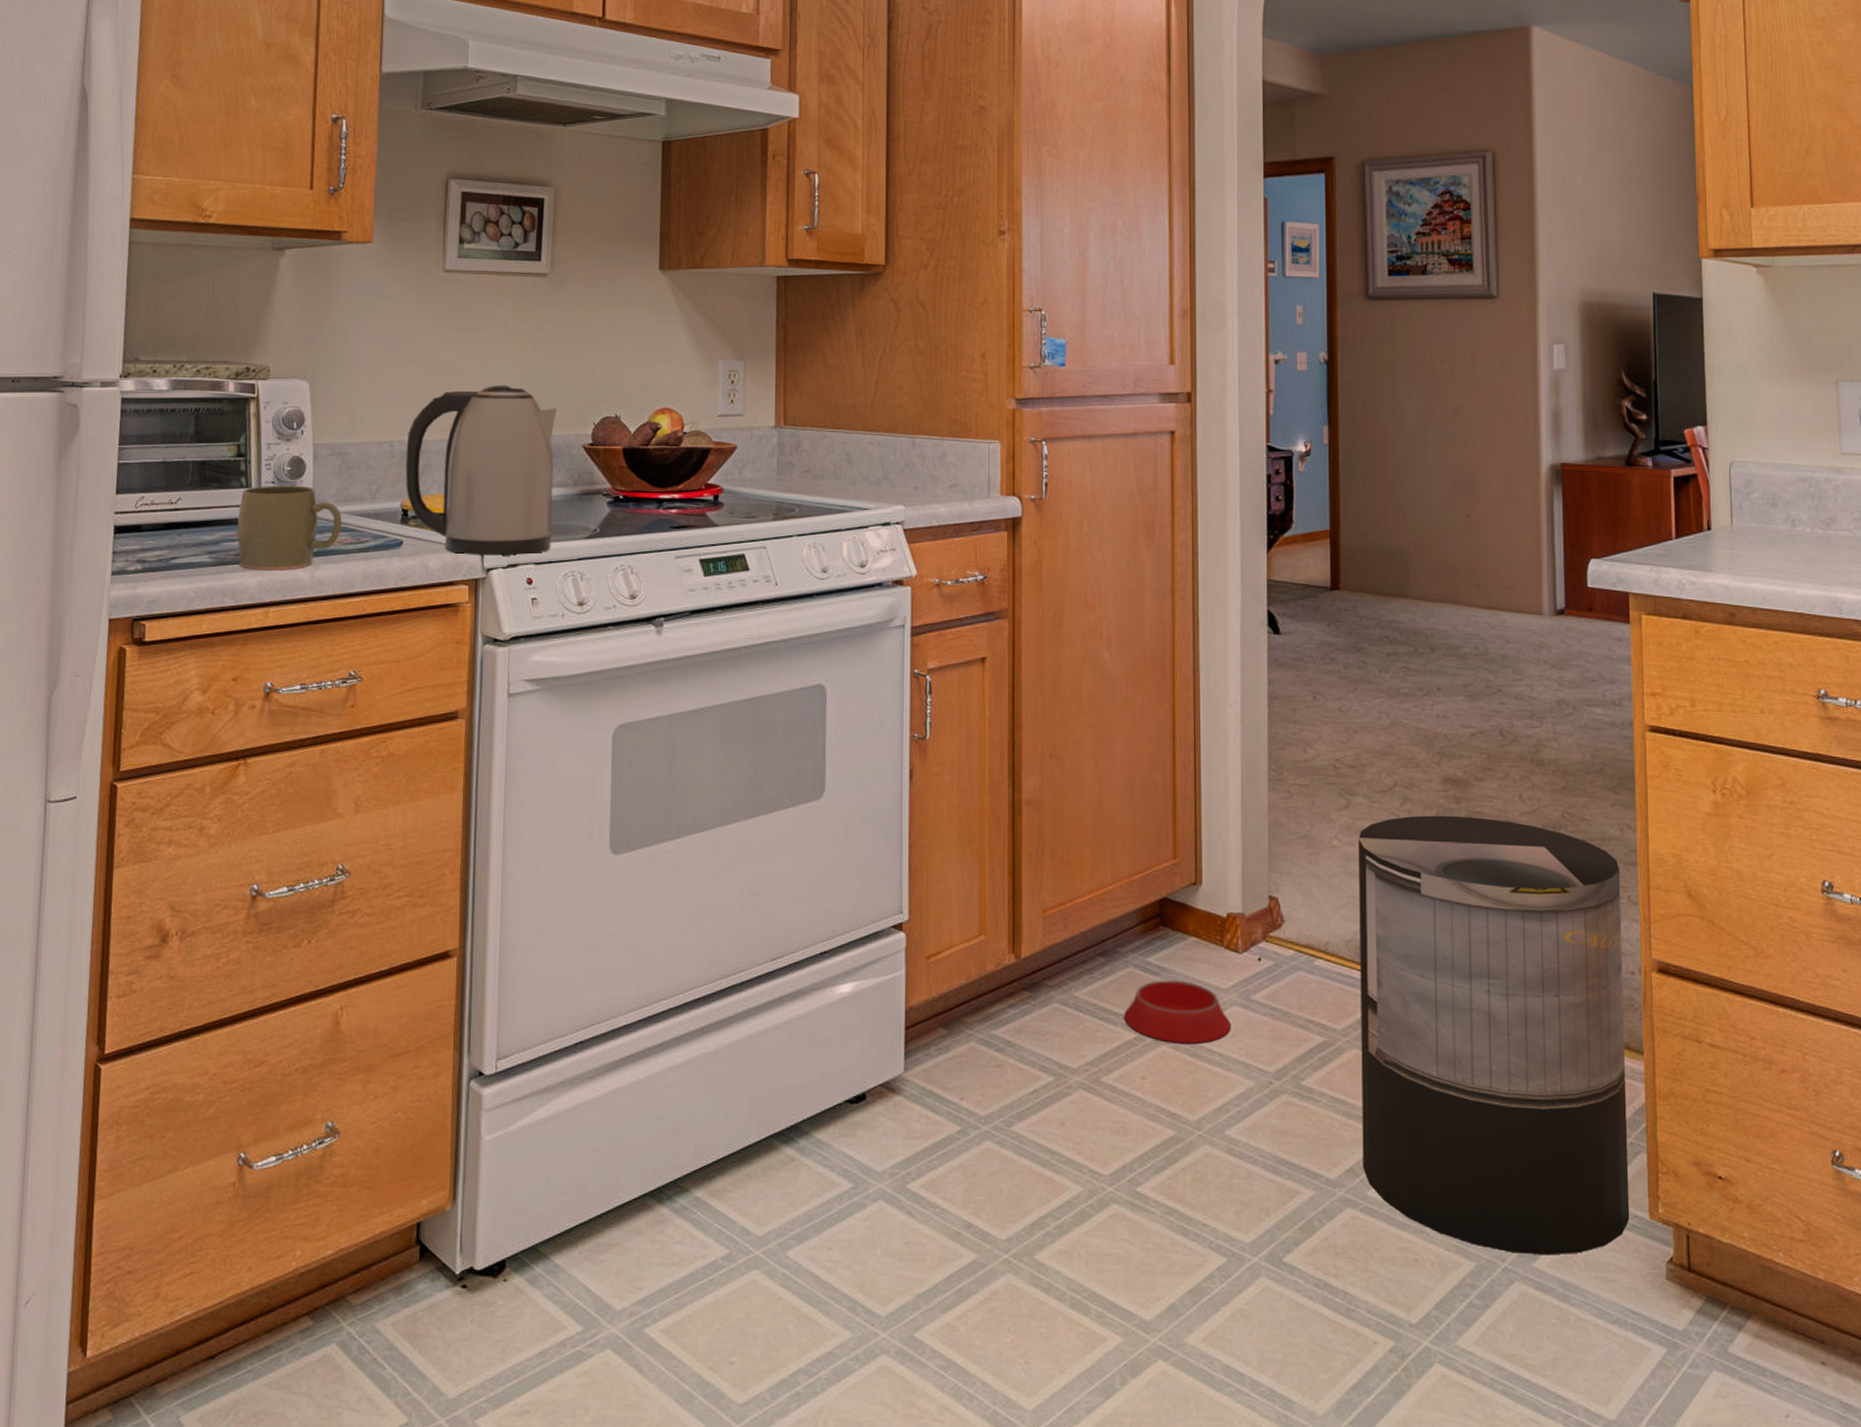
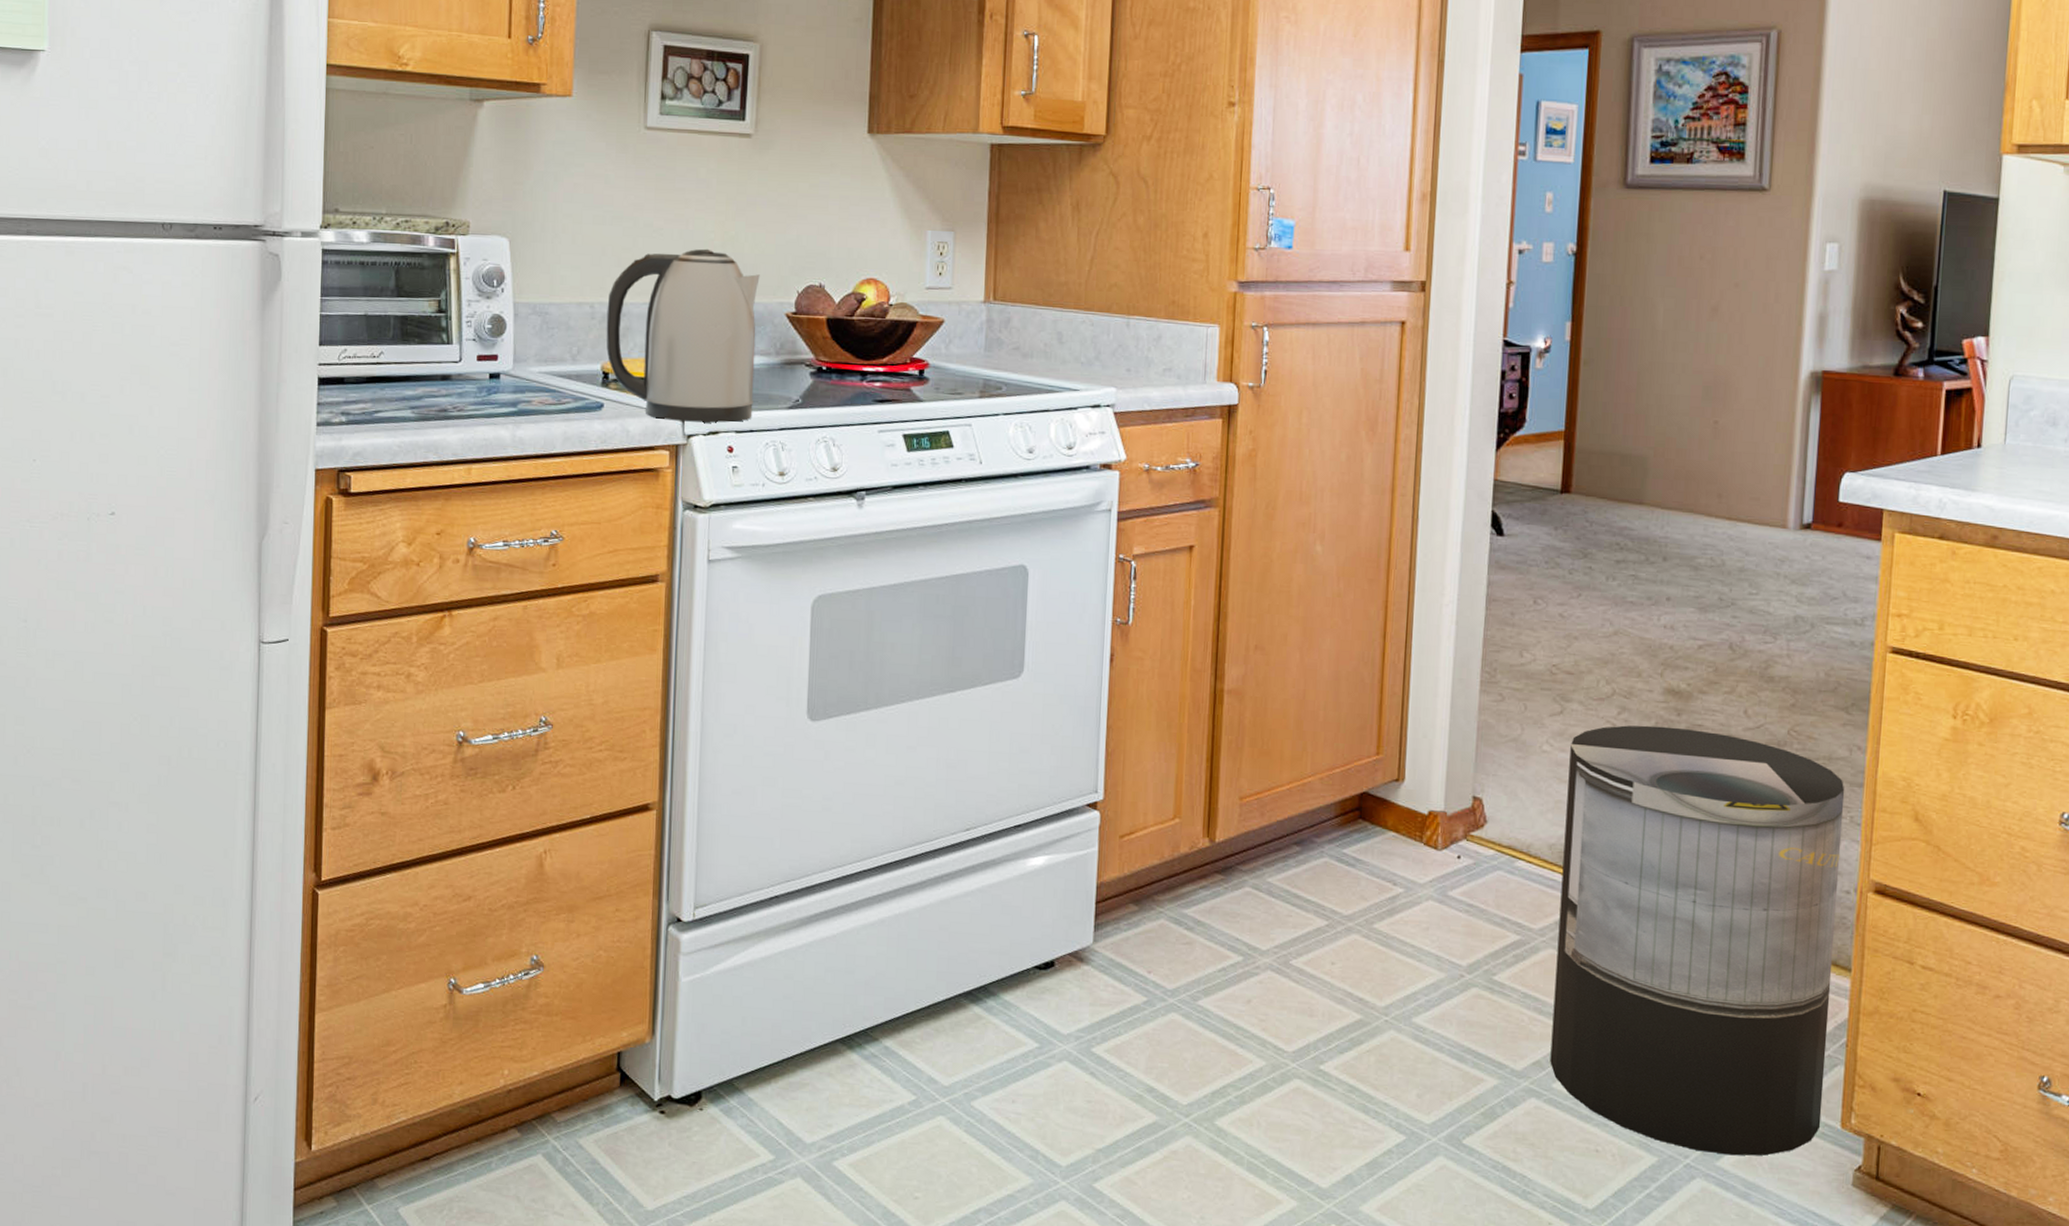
mug: present [237,485,342,571] -> none [439,342,542,429]
pet bowl: present [1124,980,1232,1045] -> none [1317,871,1426,935]

